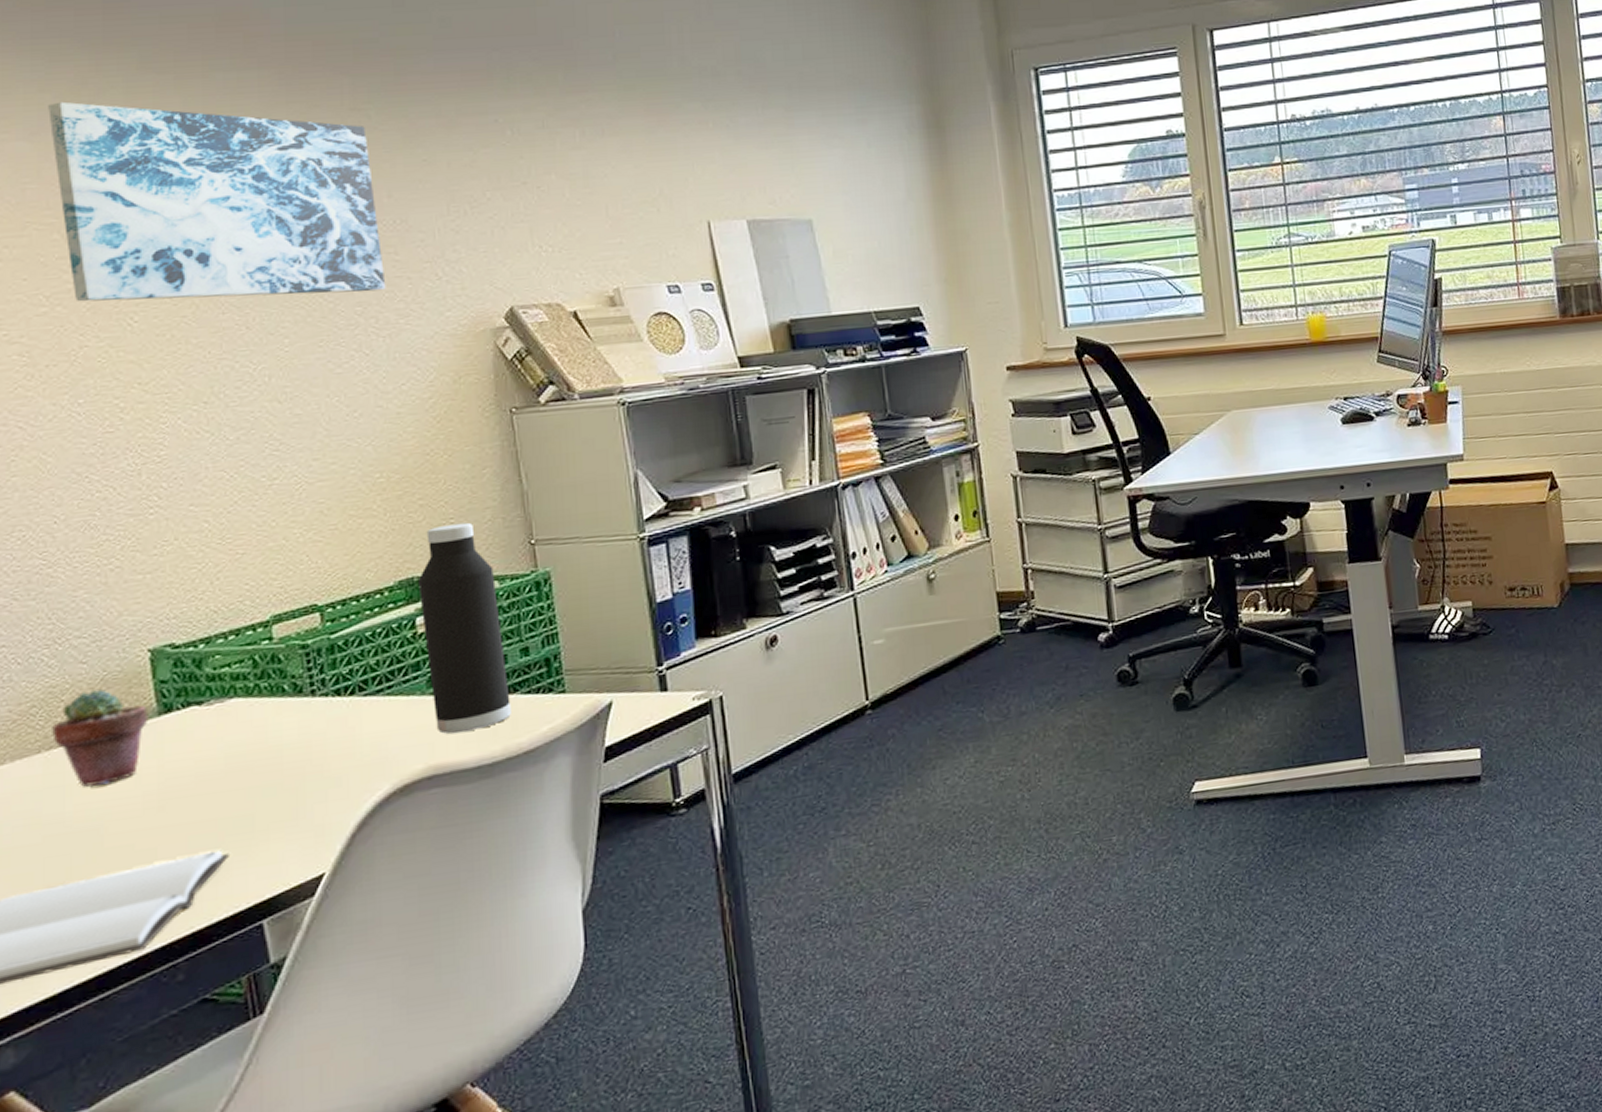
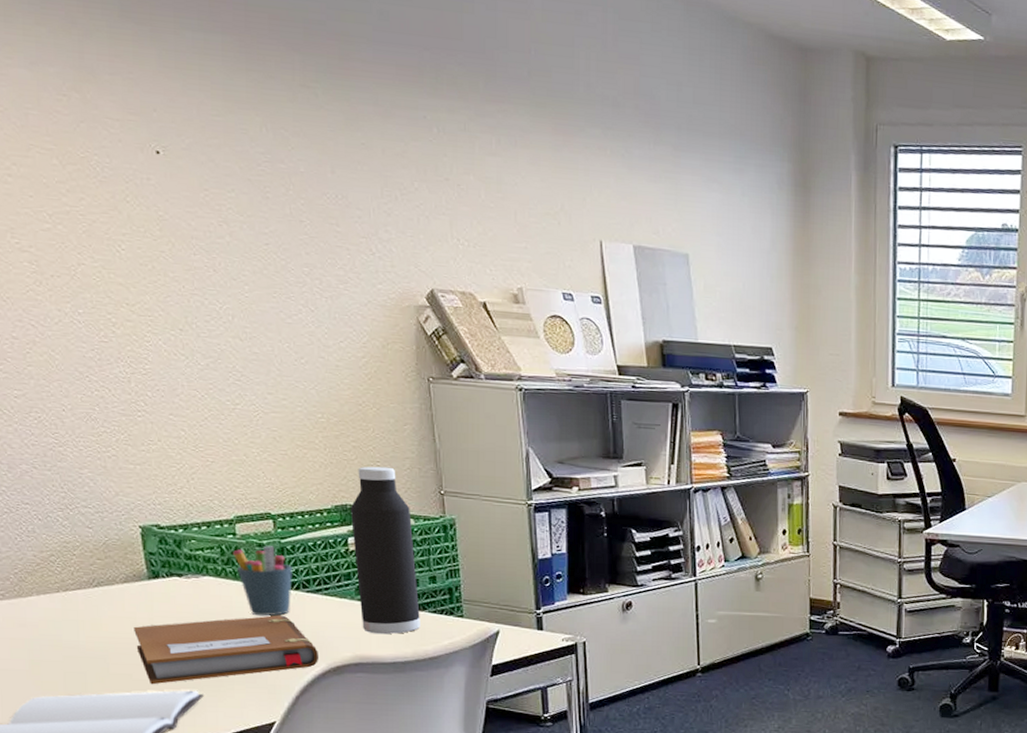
wall art: present [48,101,386,302] -> none [44,36,329,257]
potted succulent: present [52,689,147,788] -> none [67,550,140,626]
notebook: none [138,731,380,854] -> present [134,615,318,685]
pen holder: none [269,645,345,738] -> present [233,546,292,616]

